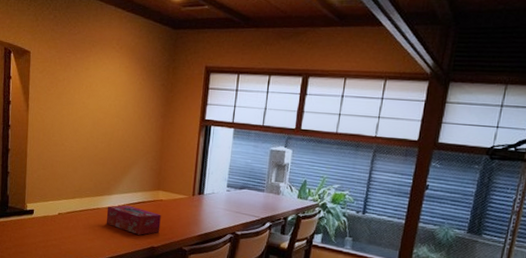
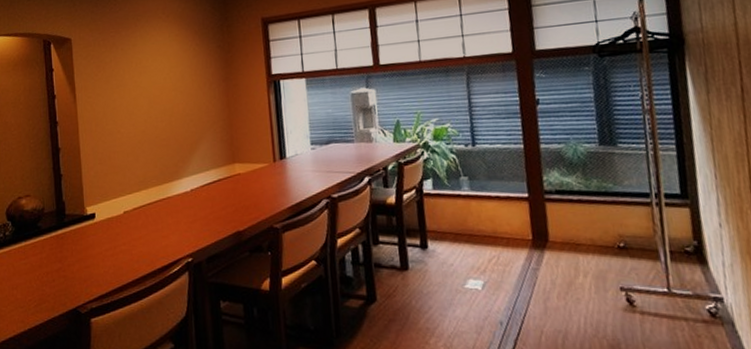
tissue box: present [106,205,161,235] -> none [178,187,244,220]

